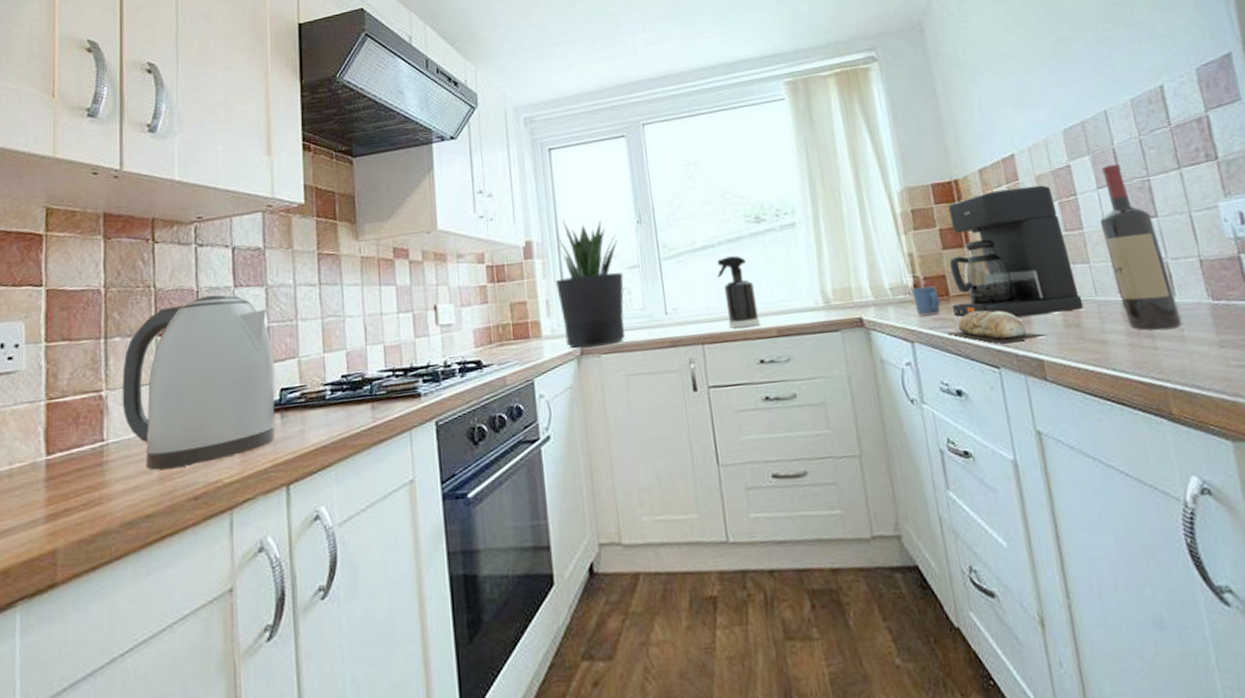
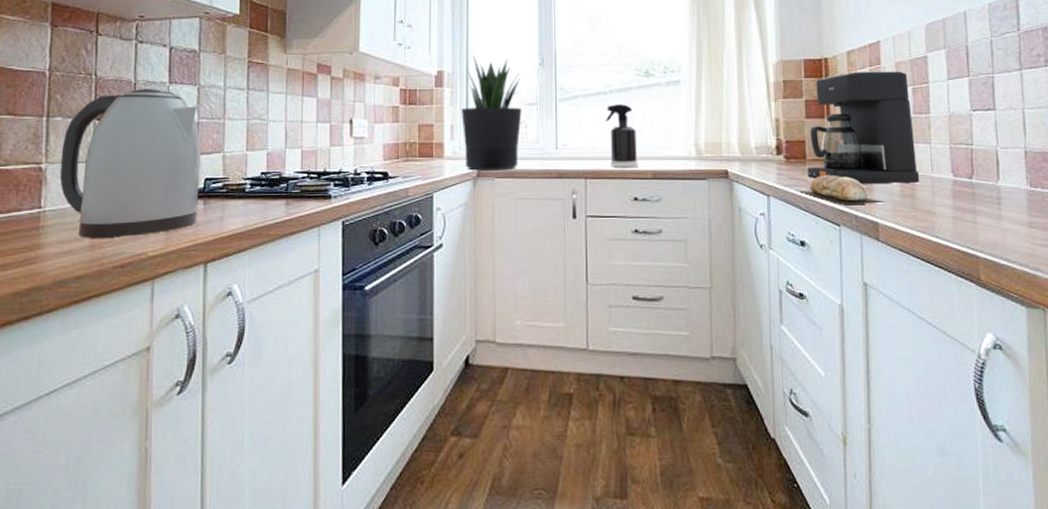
mug: present [911,286,941,316] -> none [774,149,797,175]
wine bottle: present [1100,163,1183,331] -> none [945,59,1001,208]

